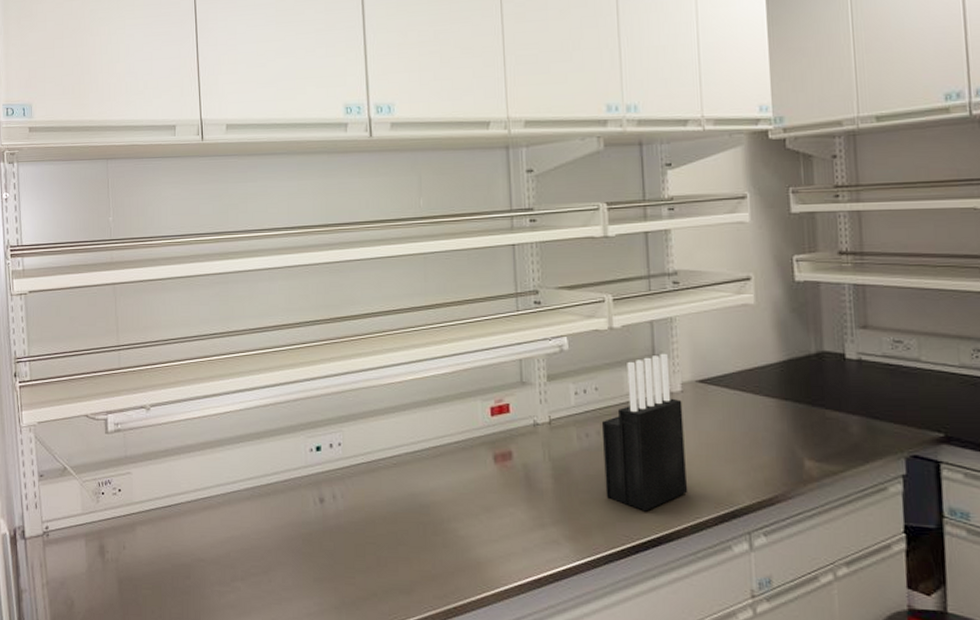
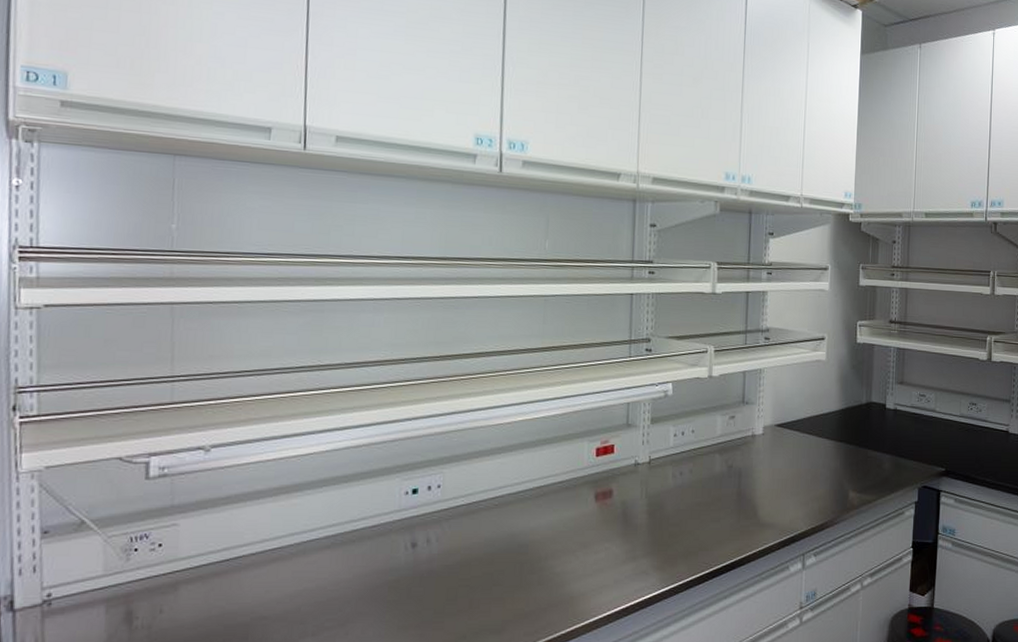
knife block: present [601,353,687,512] -> none [692,400,762,541]

